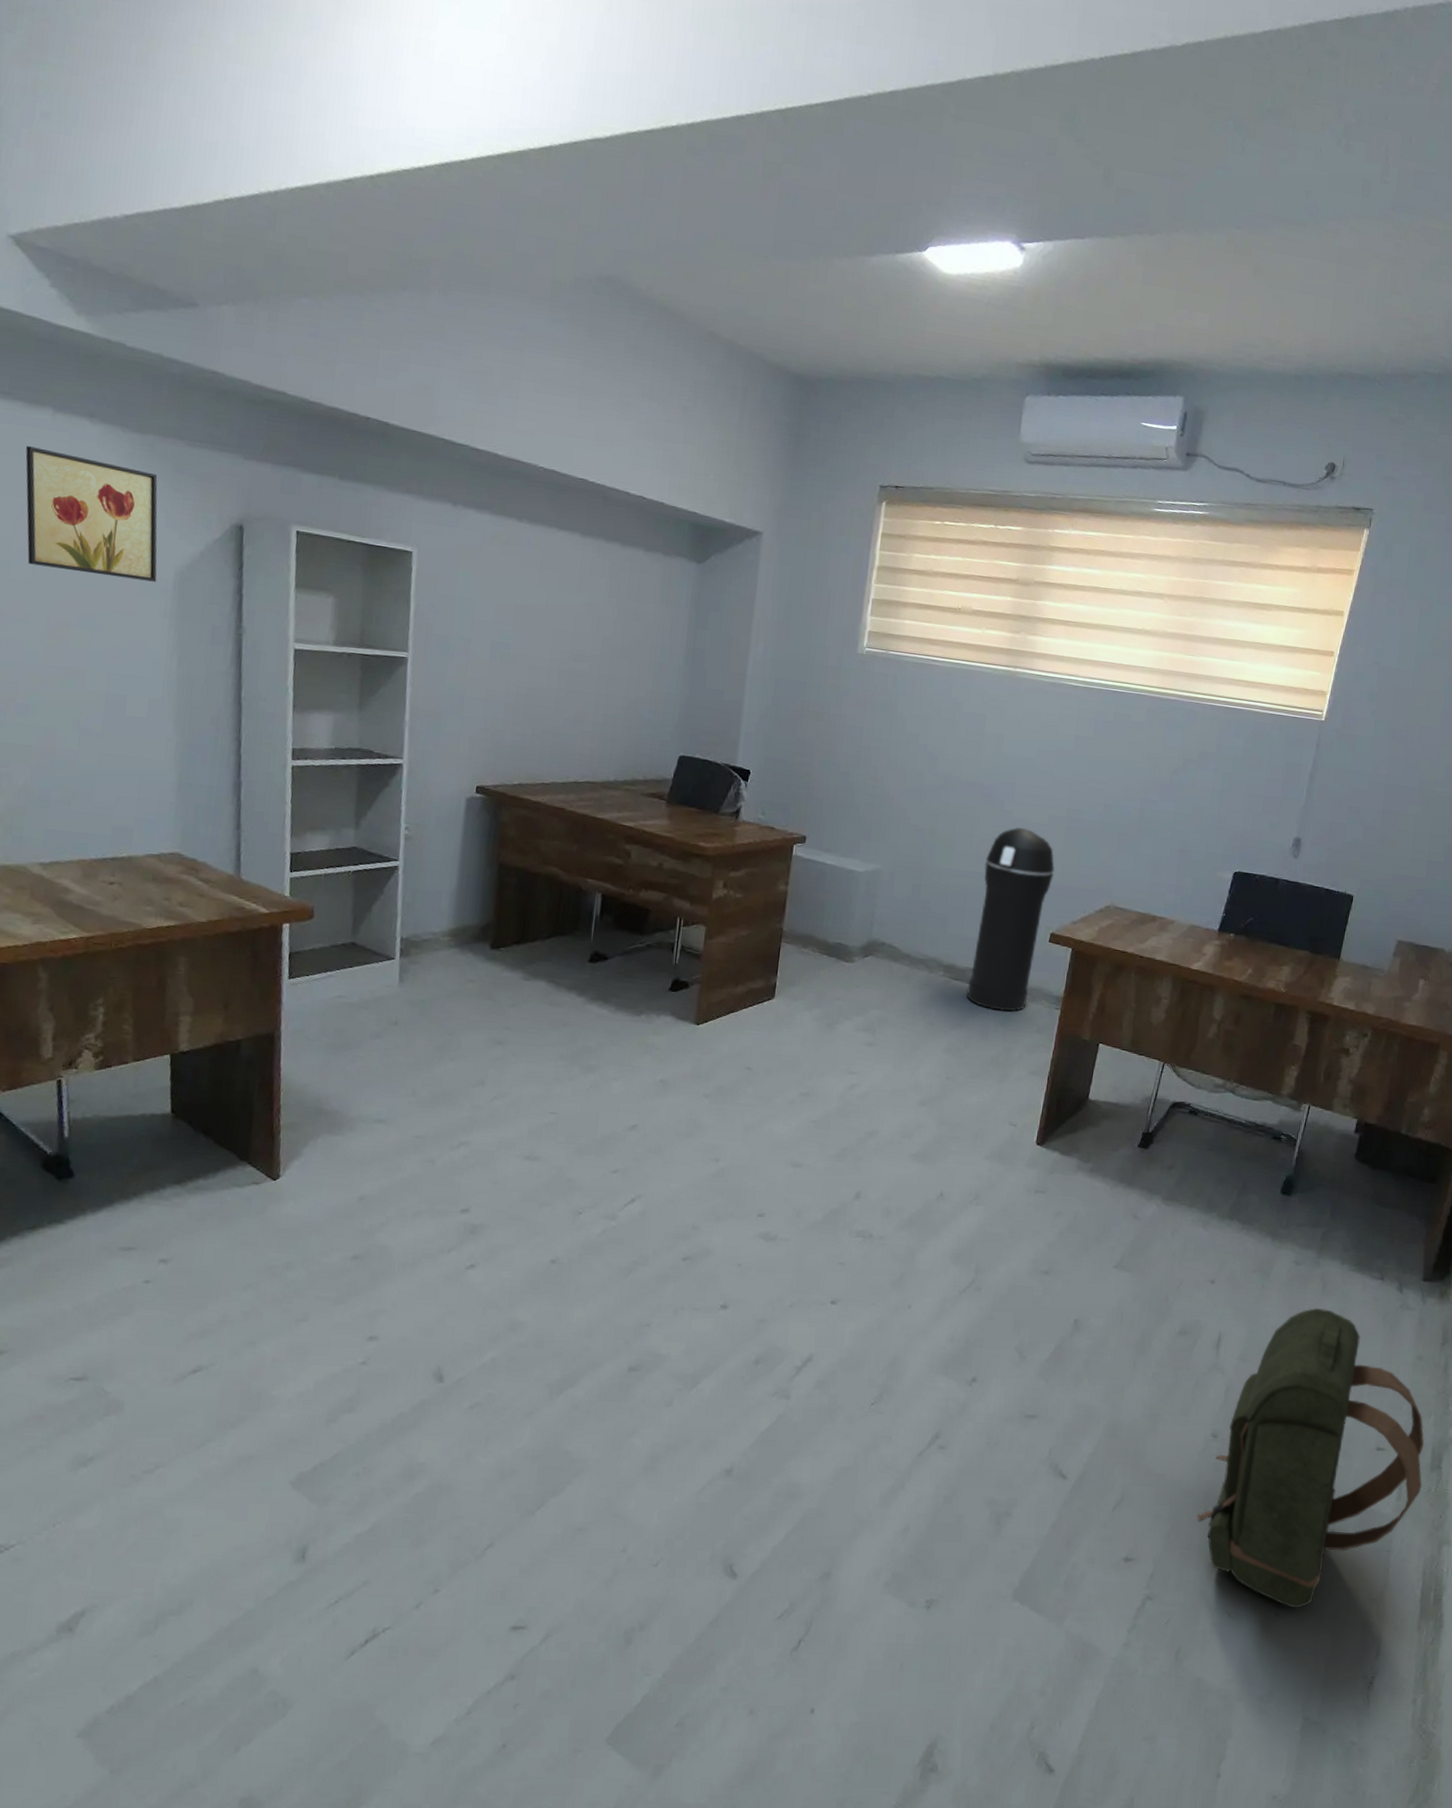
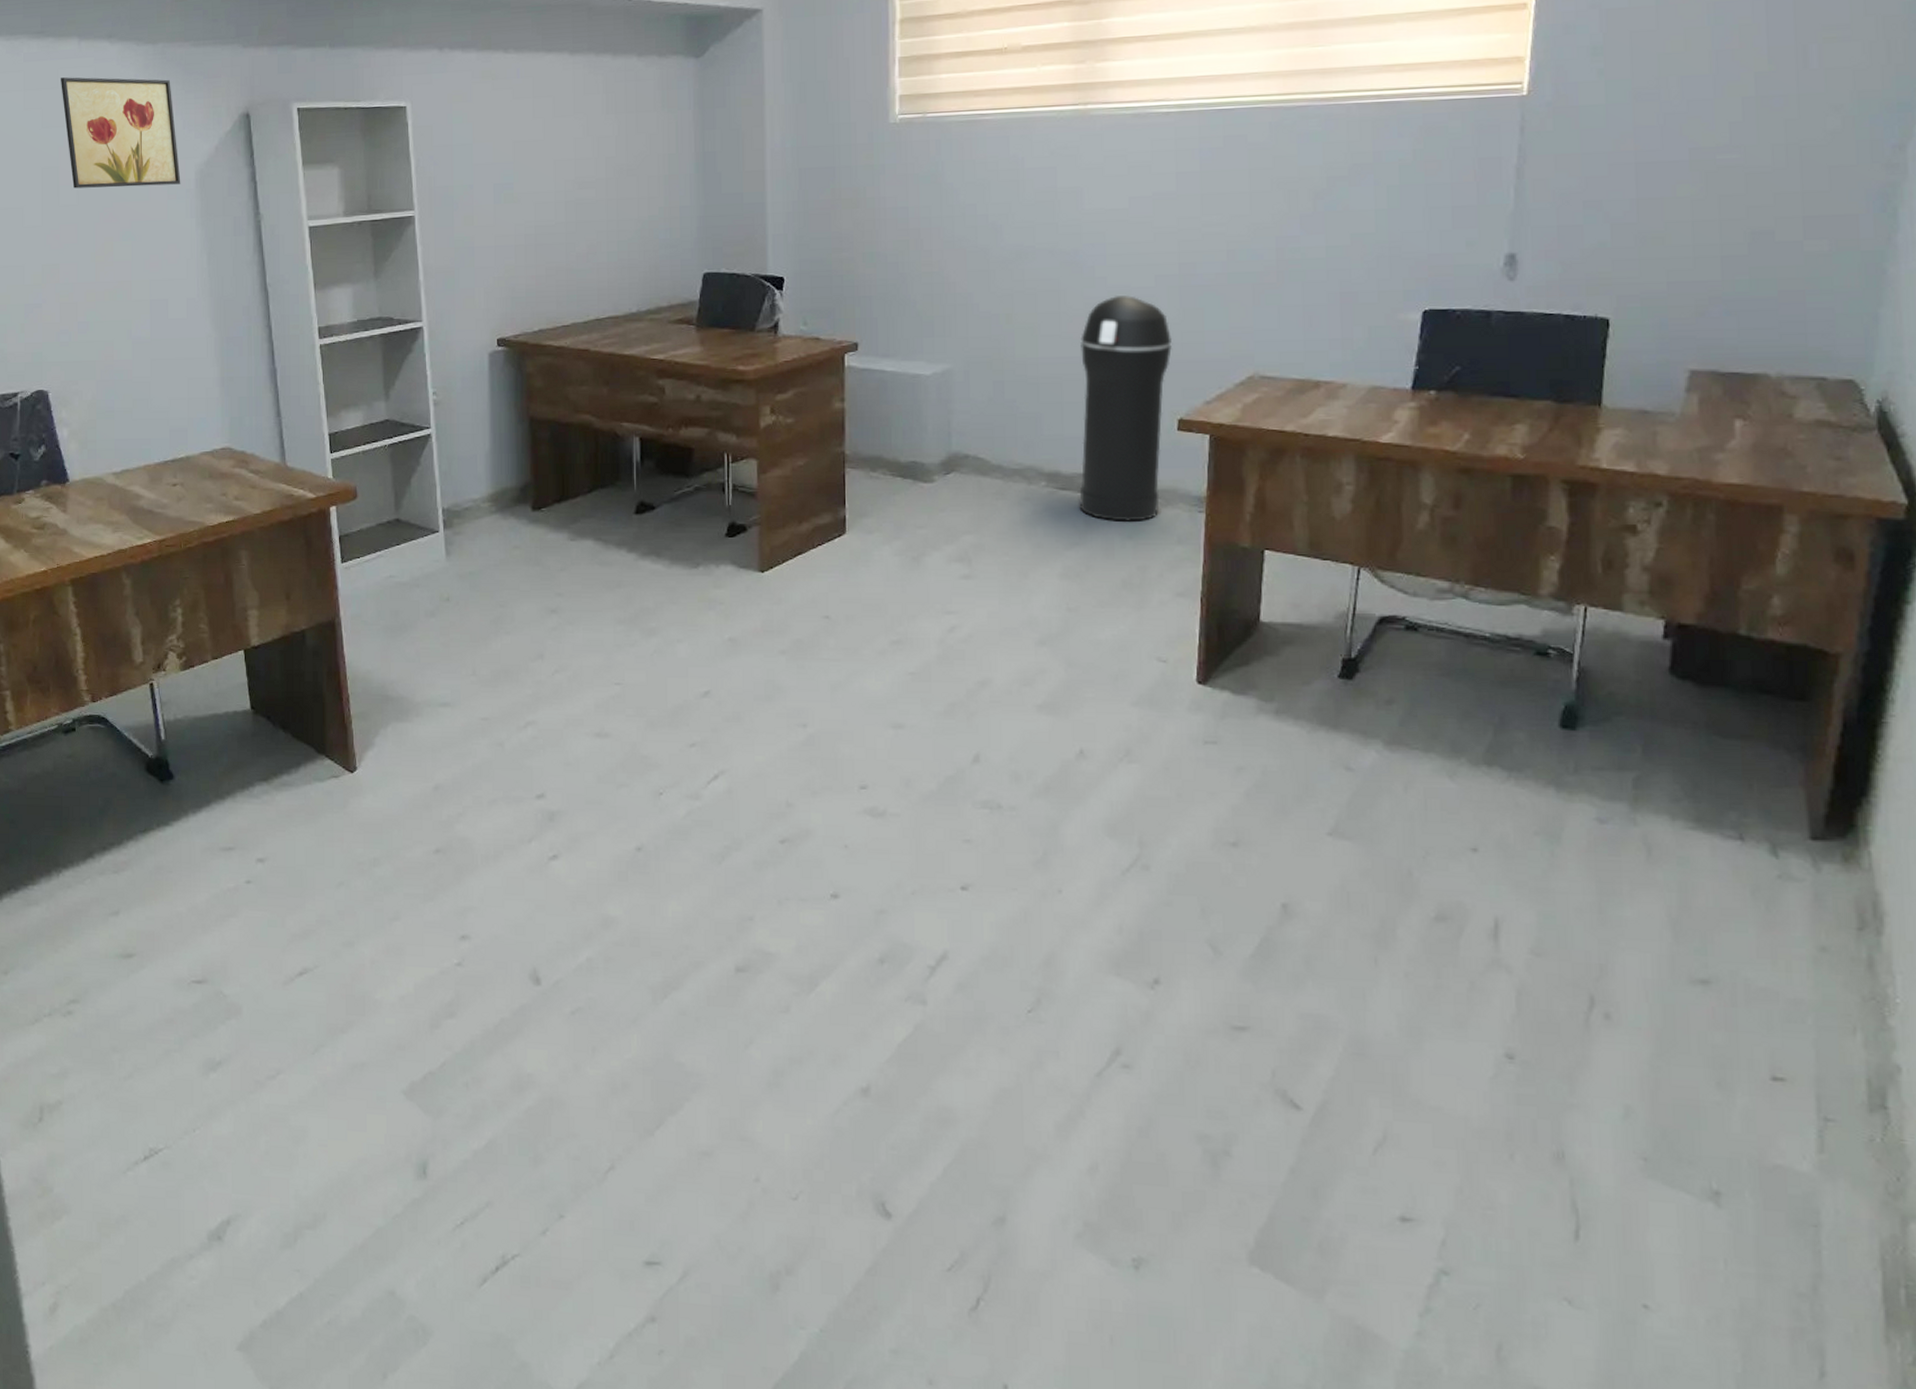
backpack: present [1196,1308,1425,1609] -> none [1499,882,1859,1301]

